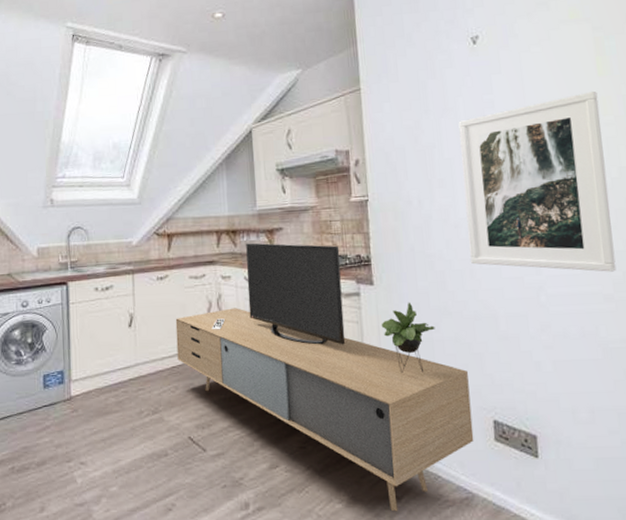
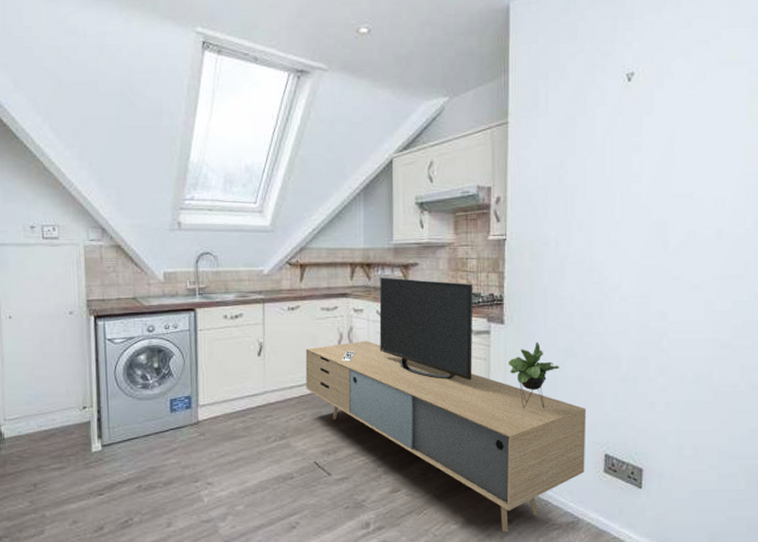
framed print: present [458,91,617,272] -> none [600,139,745,321]

